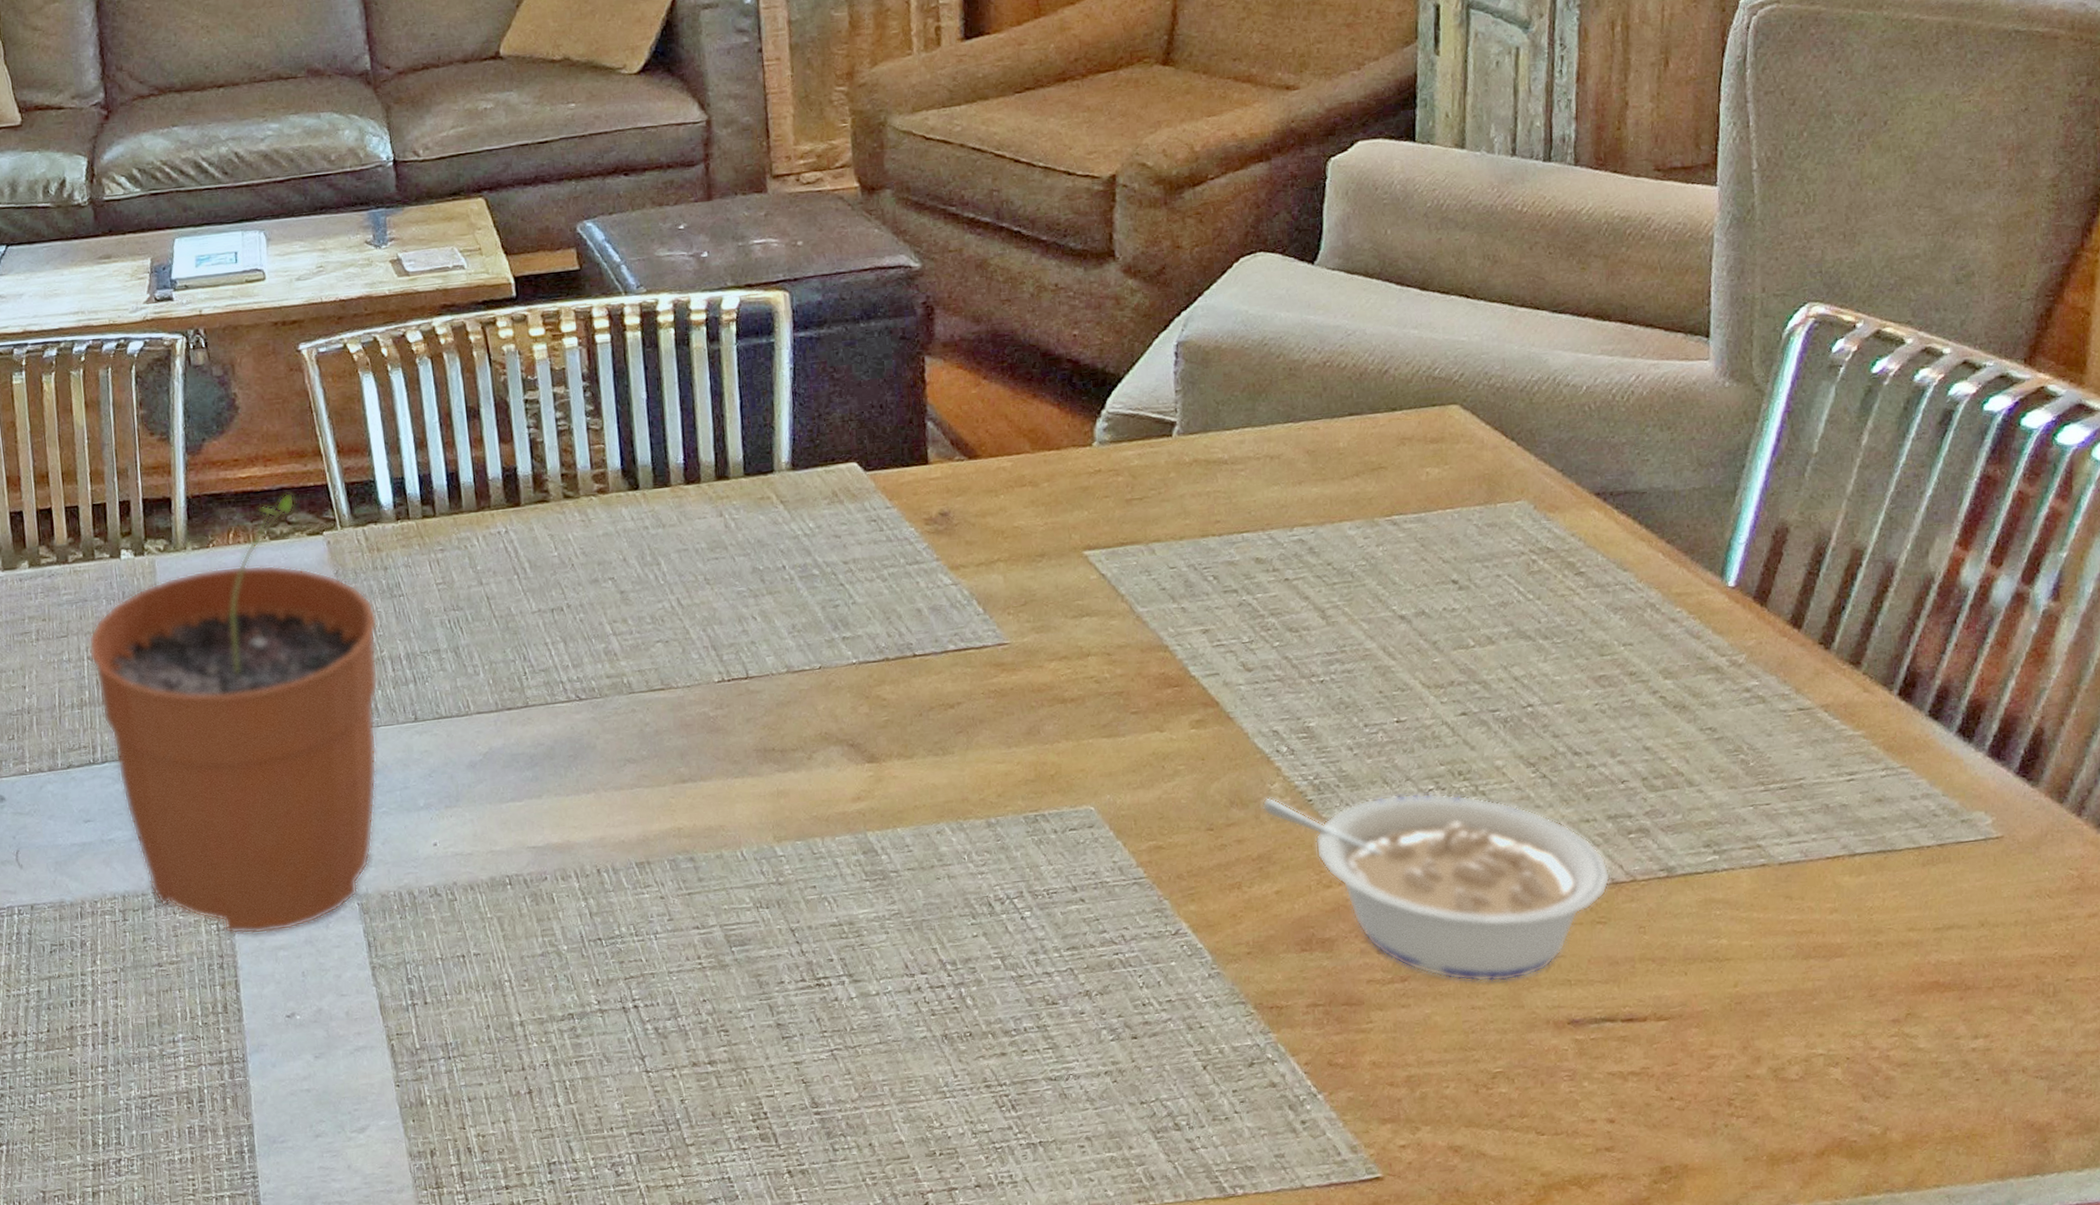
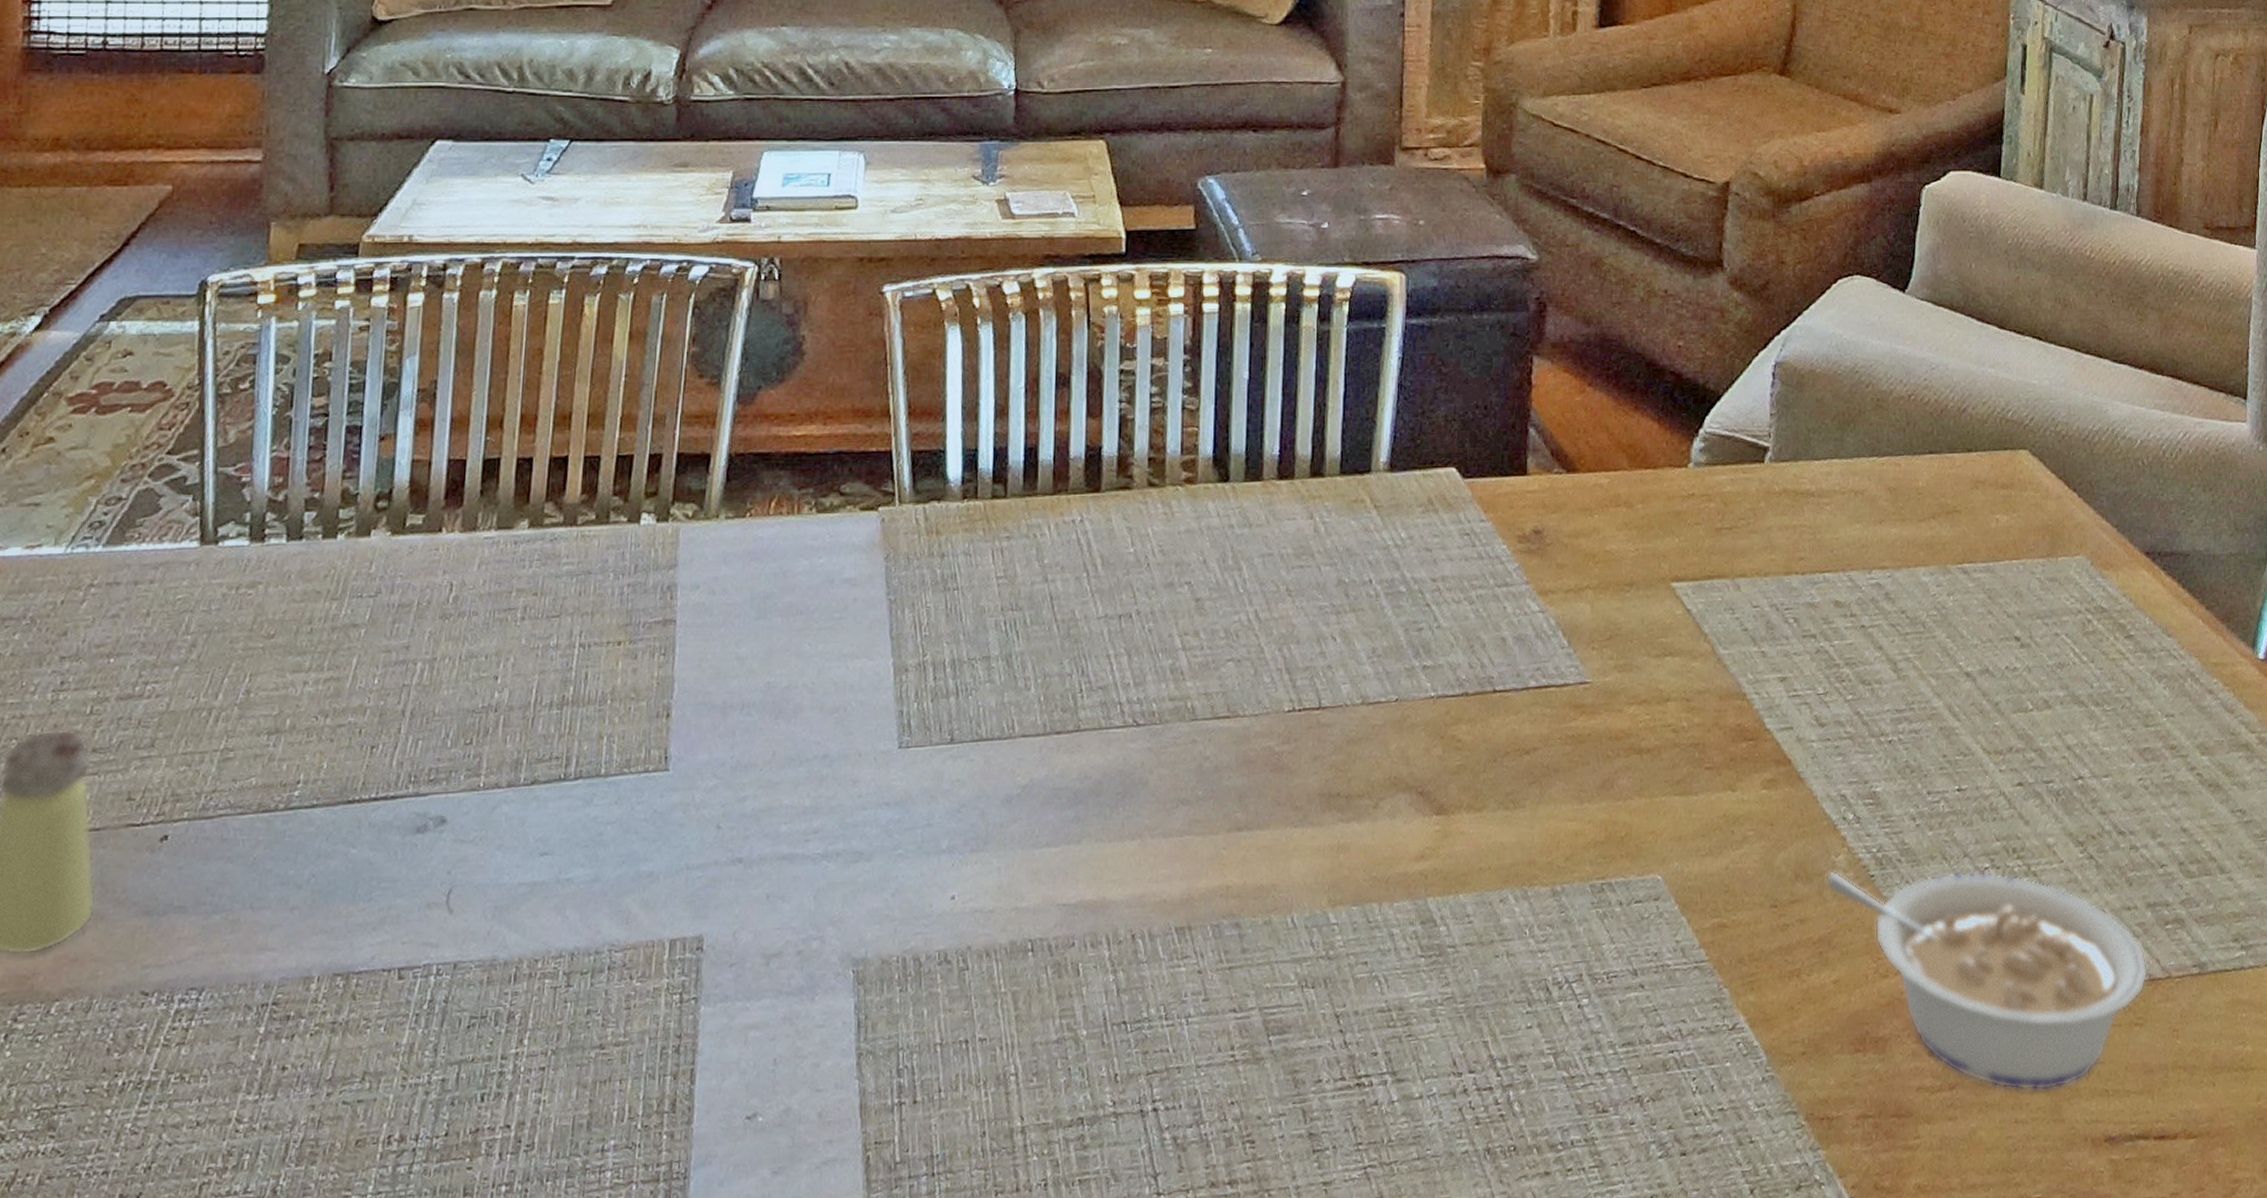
plant pot: present [88,492,379,935] -> none [581,457,925,1009]

